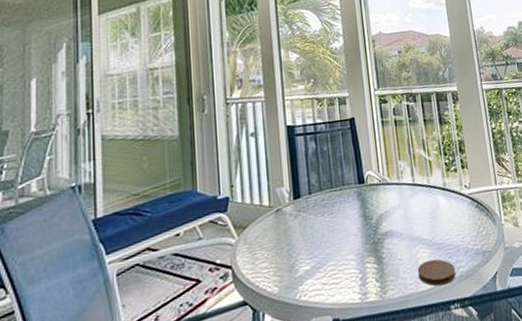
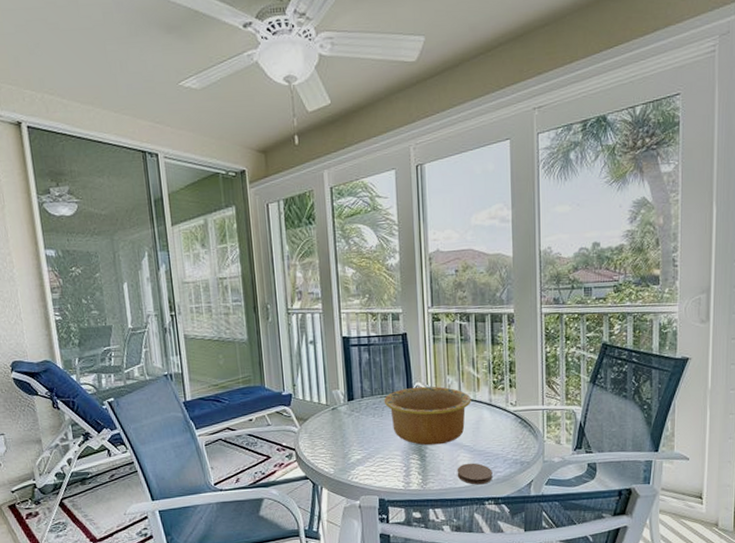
bowl: none [333,173,426,244] -> present [384,386,471,446]

